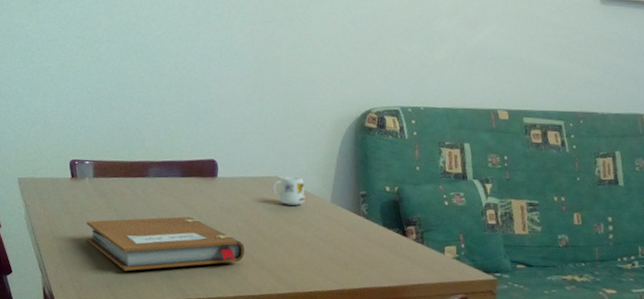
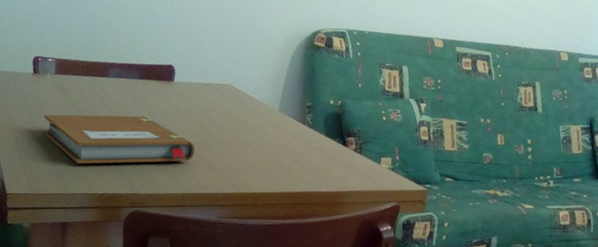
mug: present [272,176,306,206] -> none [225,85,256,112]

